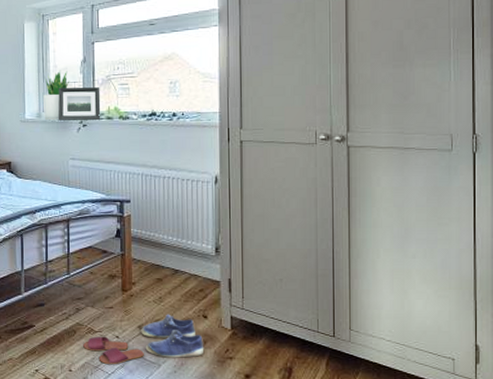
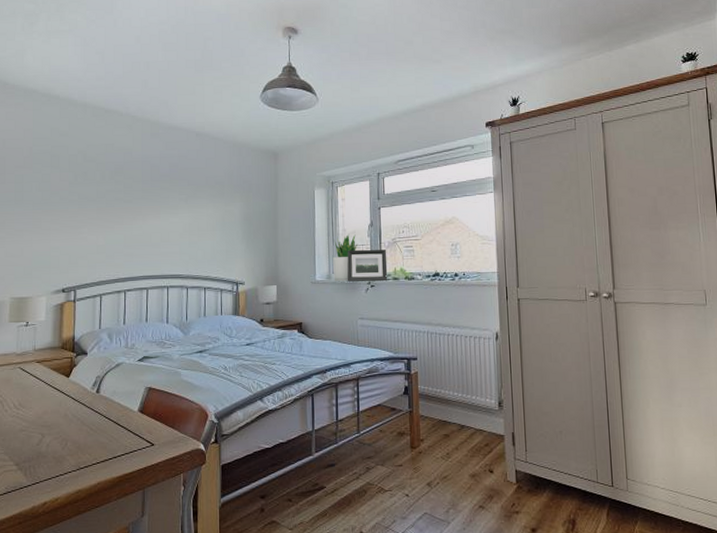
slippers: present [83,336,144,365] -> none [374,495,434,525]
shoe: present [141,314,204,358] -> none [430,470,492,515]

